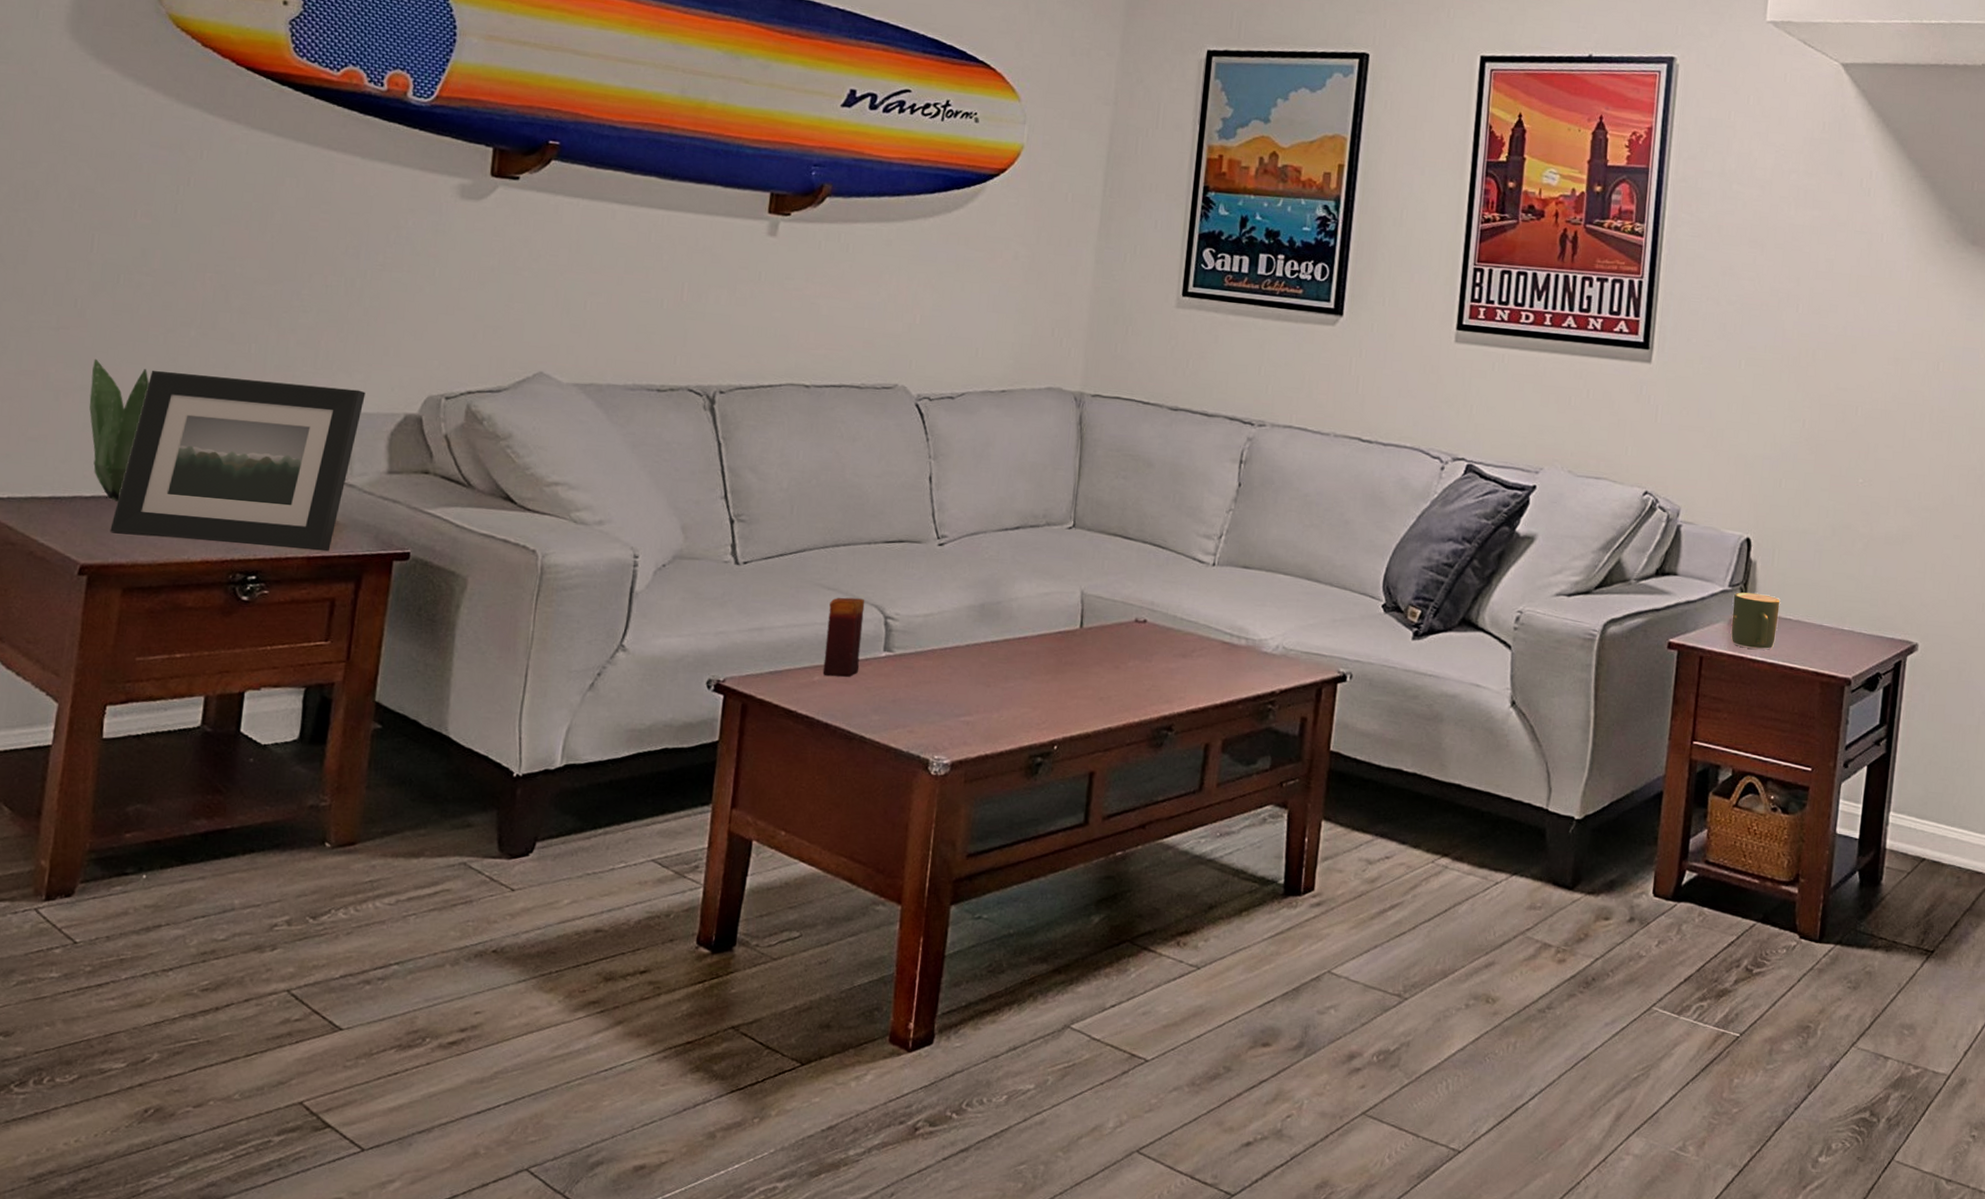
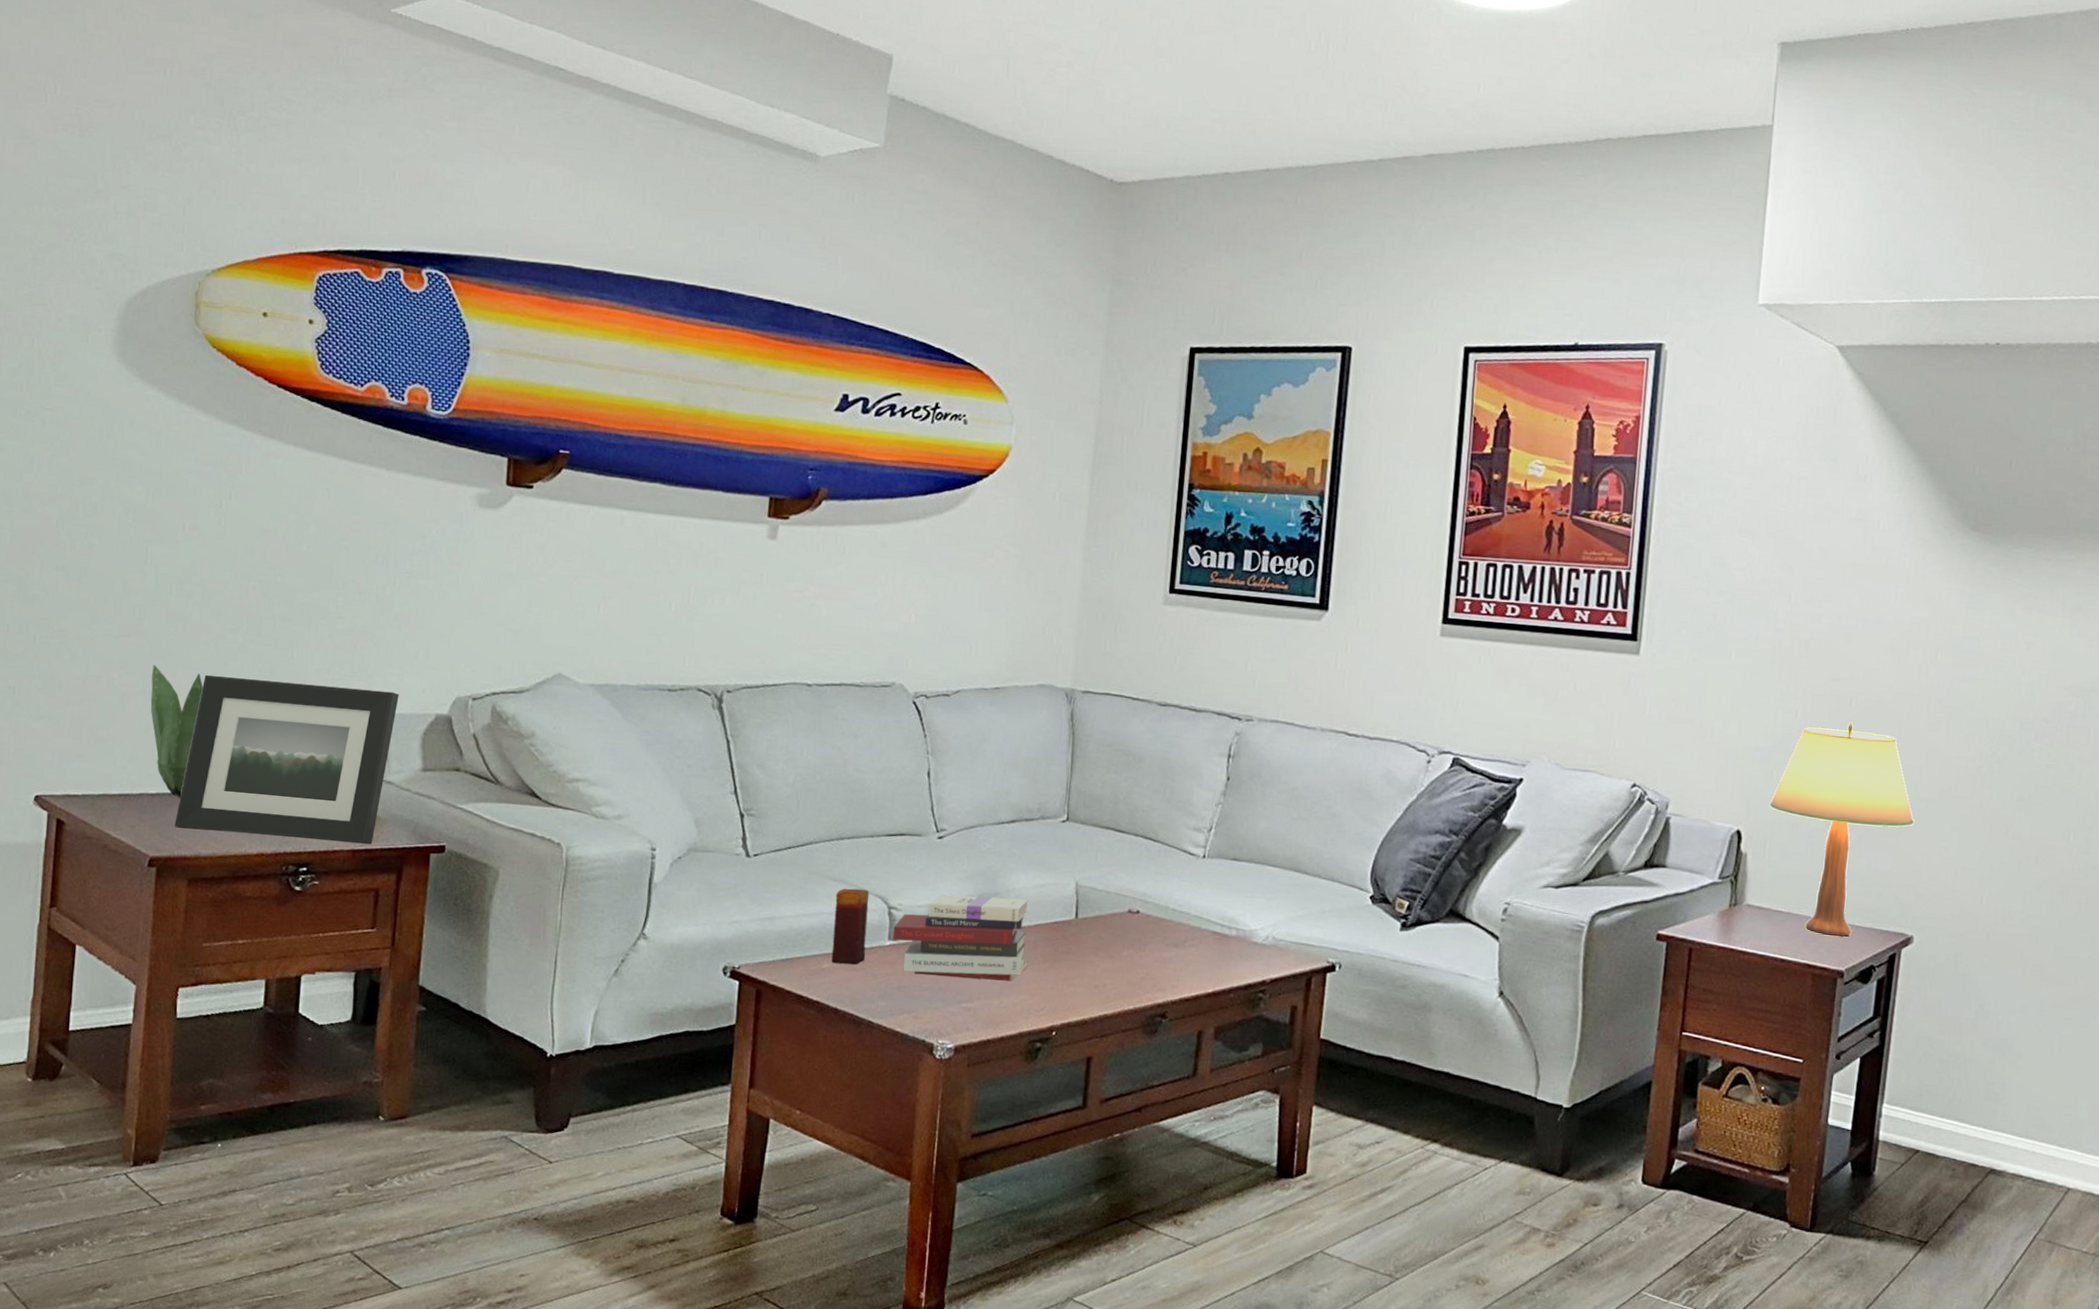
books: none [888,603,1032,694] -> present [892,894,1029,981]
mug: present [1731,592,1780,651] -> none [1721,884,1771,943]
table lamp: none [1778,431,1918,644] -> present [1769,722,1914,937]

